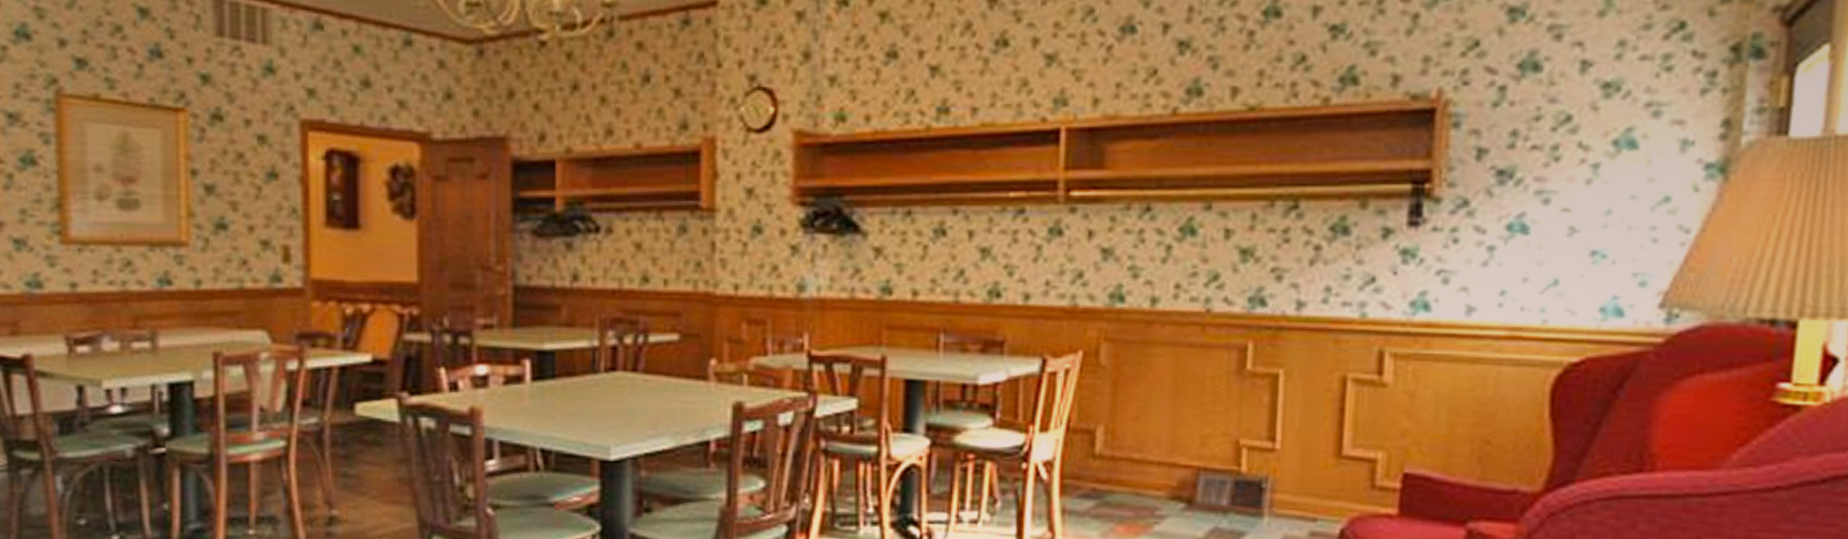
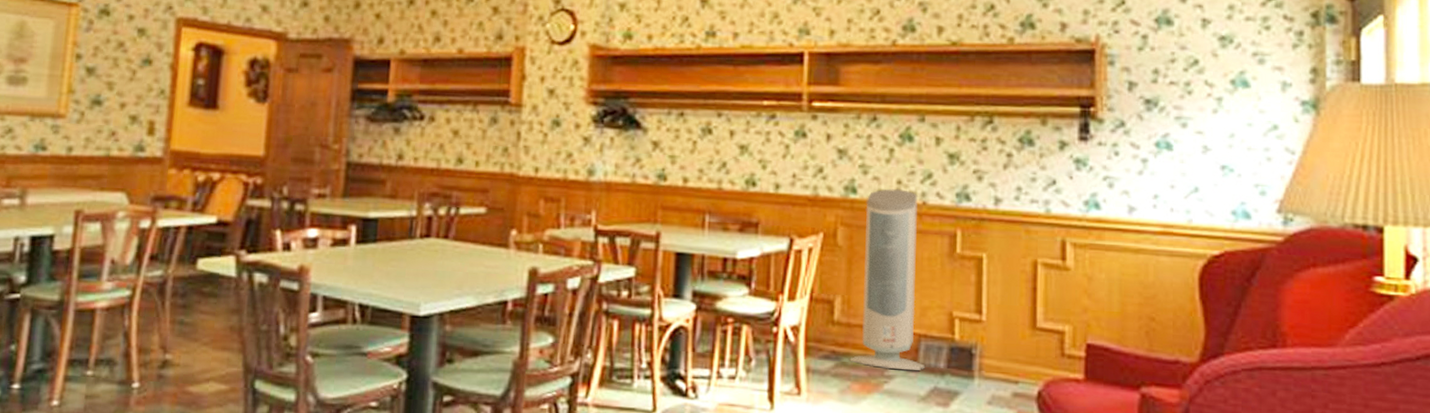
air purifier: none [1113,294,1205,510] -> present [850,188,926,371]

